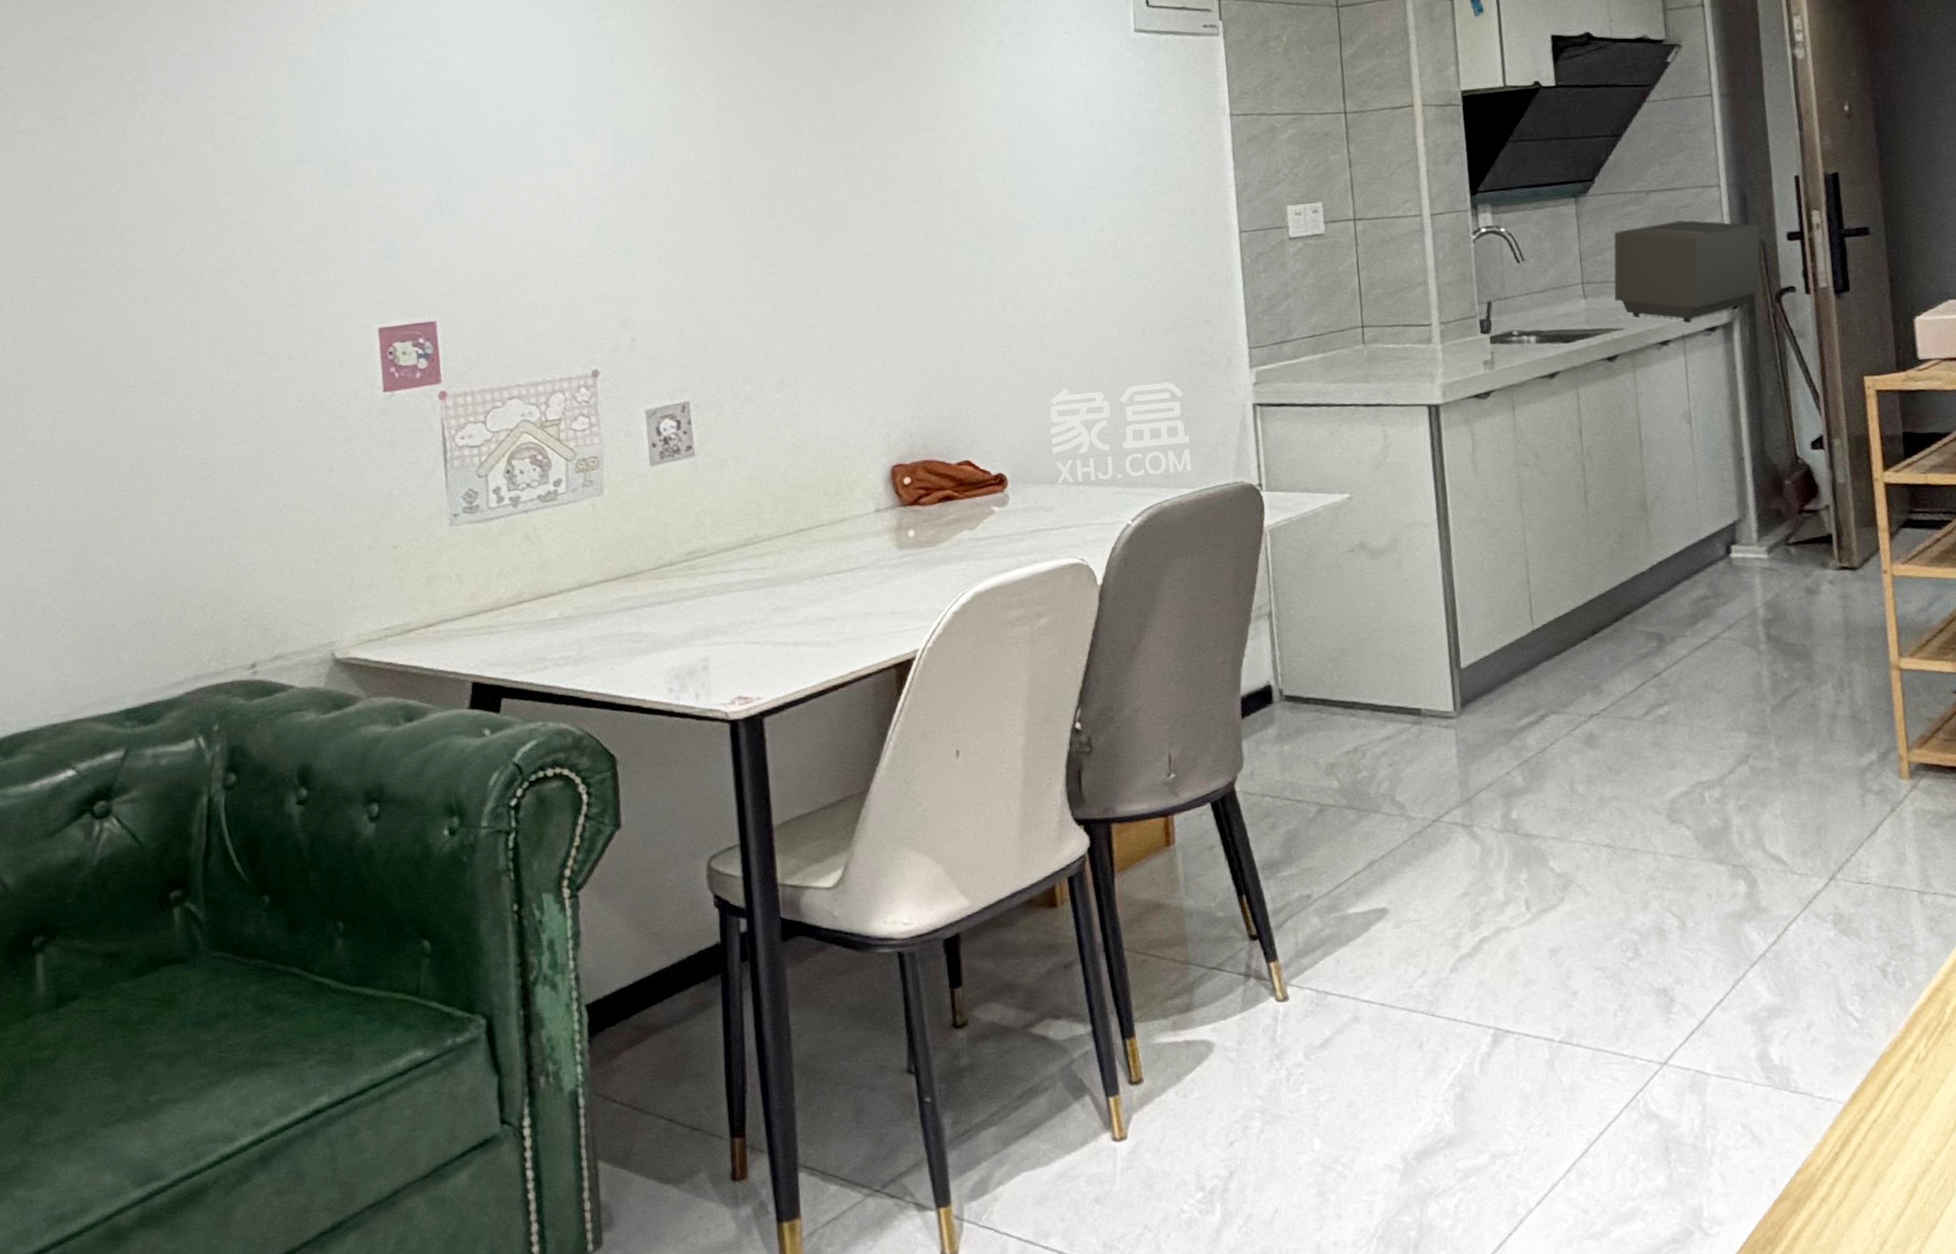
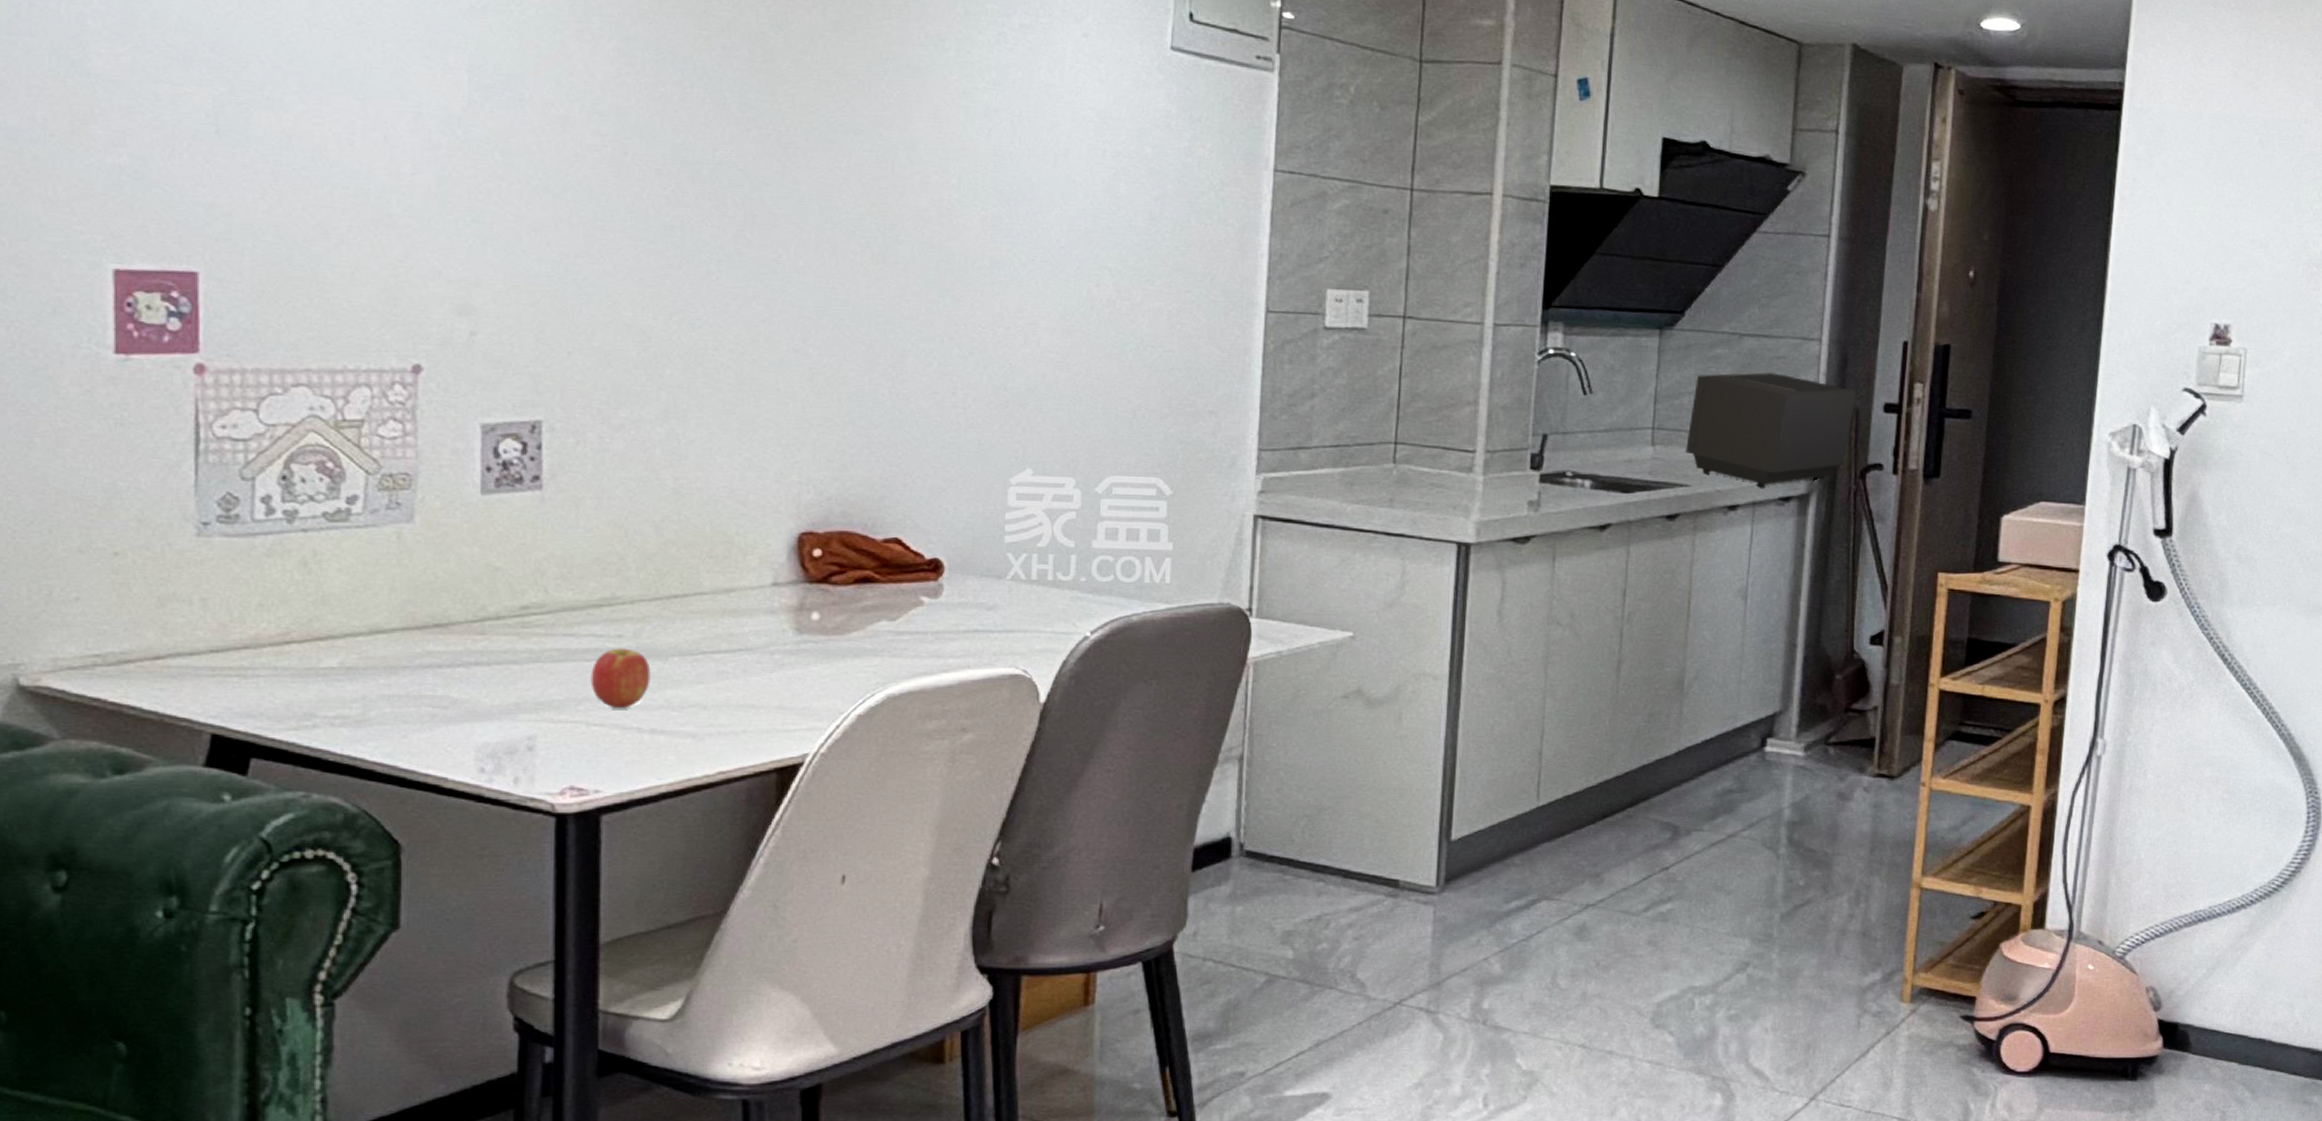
fruit: none [745,577,791,628] -> present [590,648,651,709]

